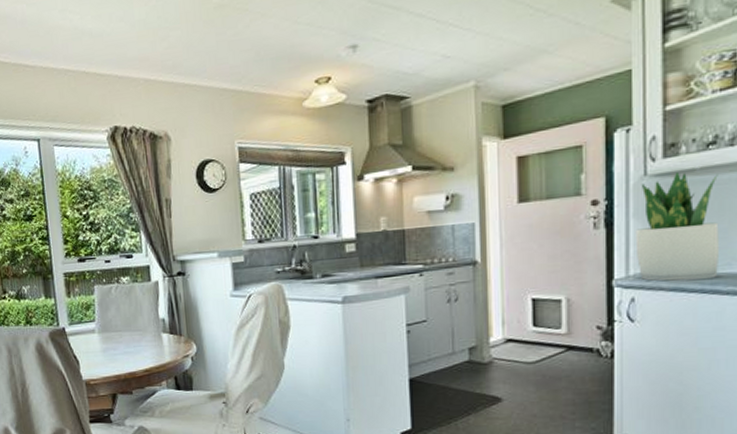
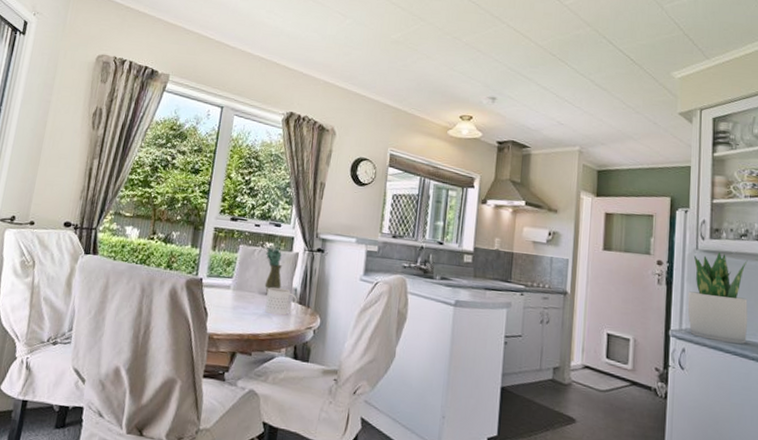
vase: none [122,278,148,330] -> present [264,244,283,293]
mug: none [134,321,168,351] -> present [265,287,297,316]

